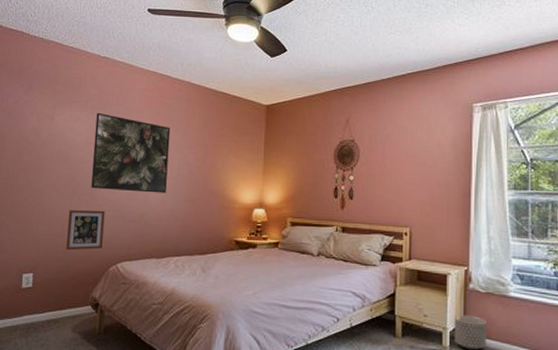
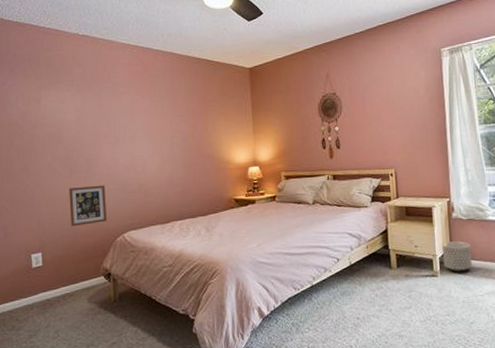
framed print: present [91,112,171,193] -> none [83,90,162,166]

